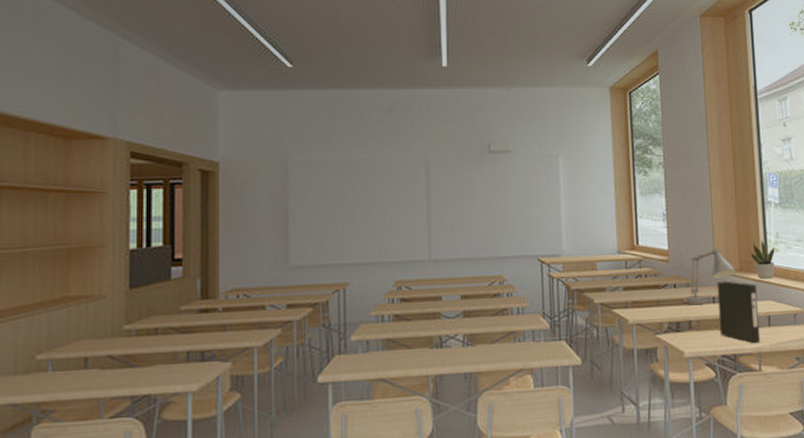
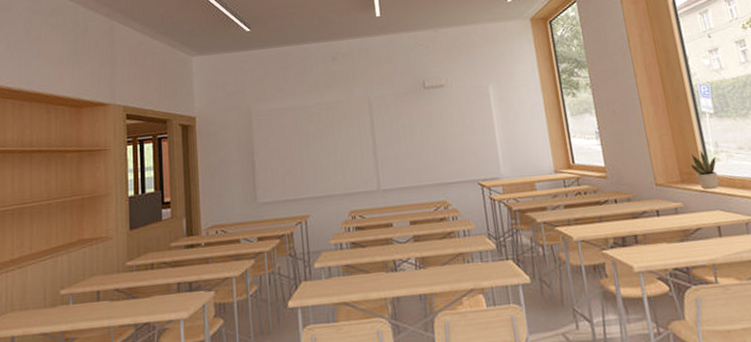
desk lamp: present [682,249,736,305] -> none [625,162,678,220]
binder: present [717,281,761,343] -> none [659,193,713,255]

